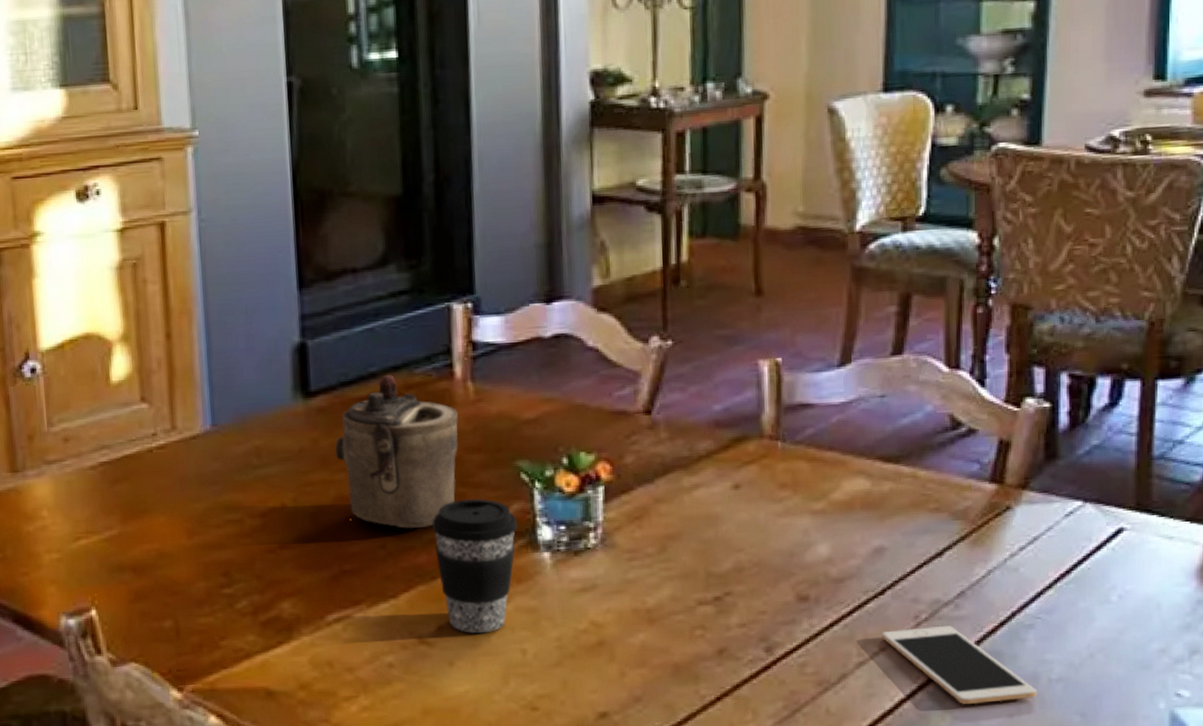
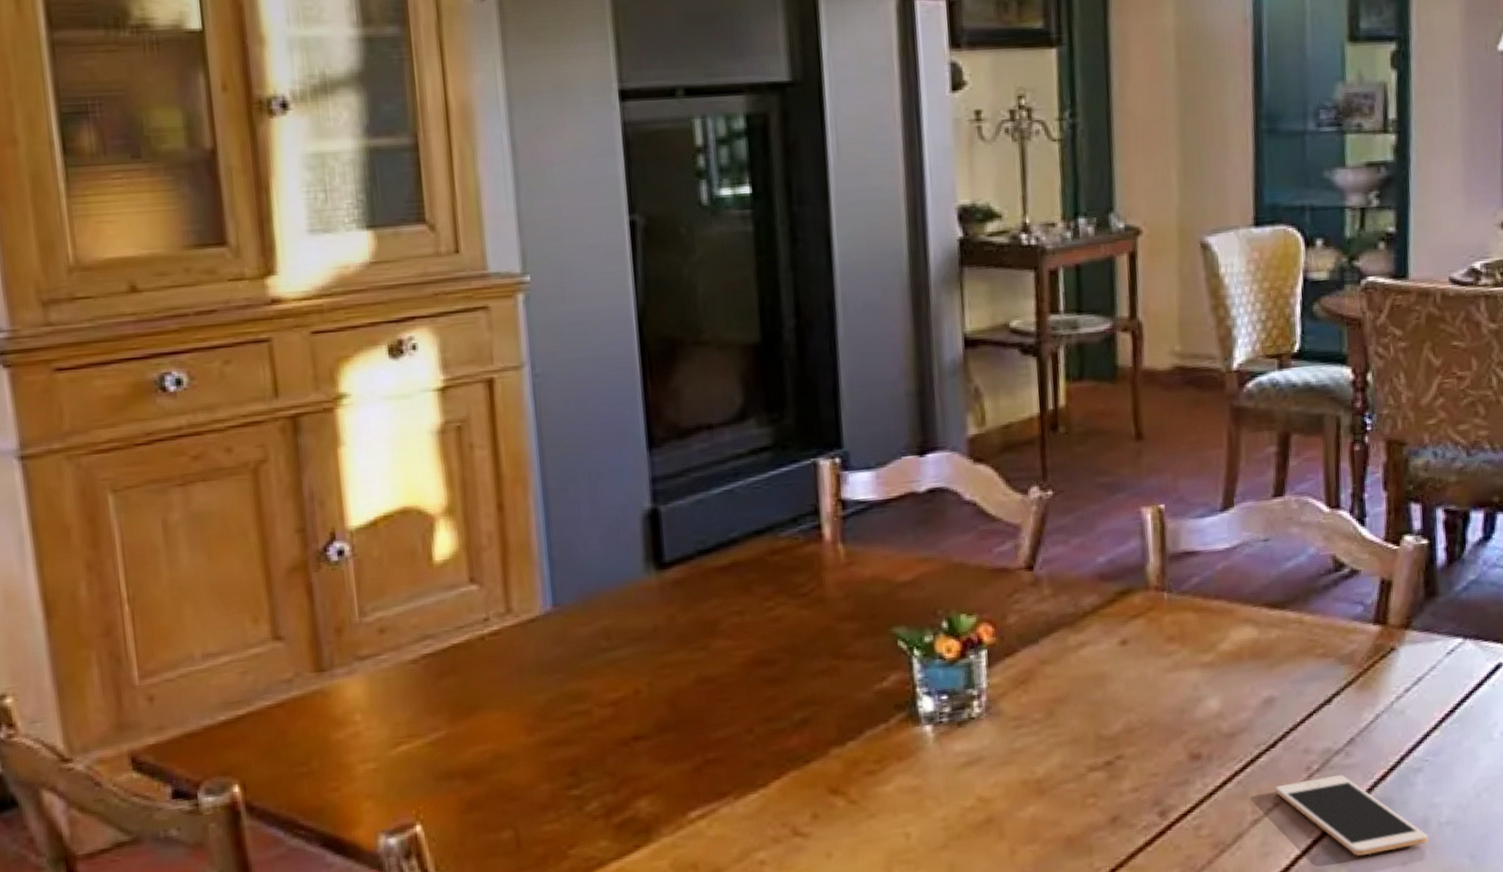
teapot: present [334,374,459,529] -> none [693,539,830,709]
coffee cup: present [432,498,518,633] -> none [803,671,897,820]

